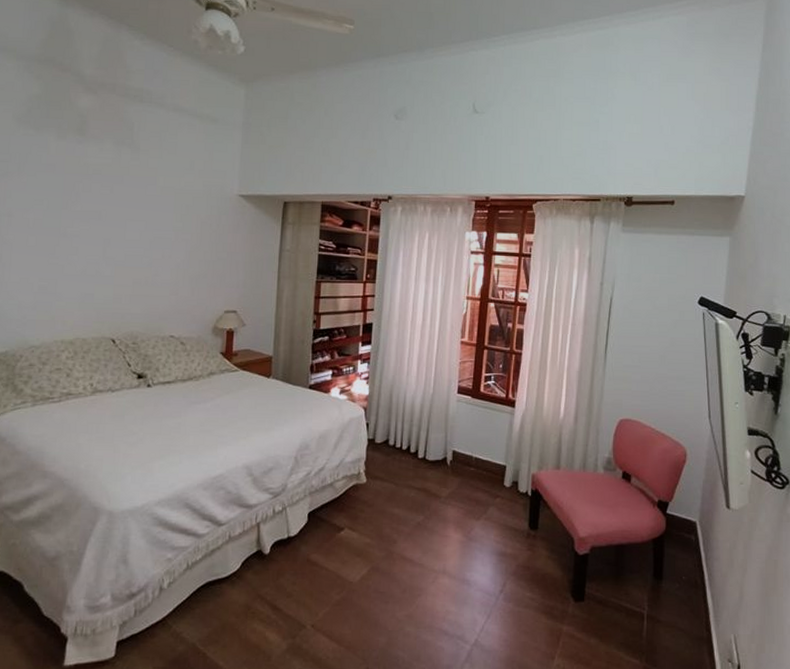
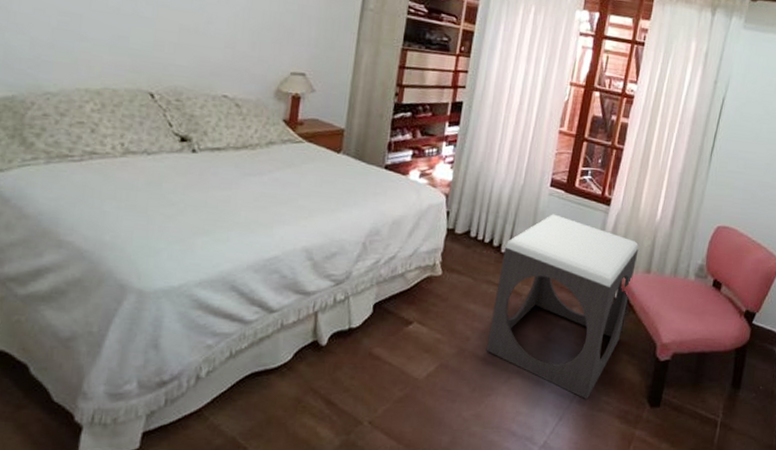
footstool: none [412,419,547,597] -> present [486,214,639,400]

